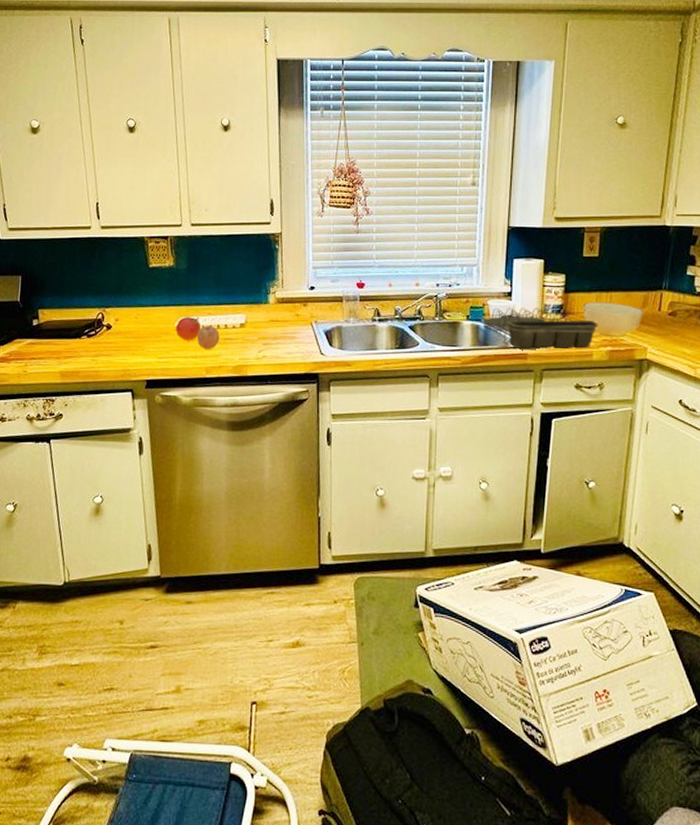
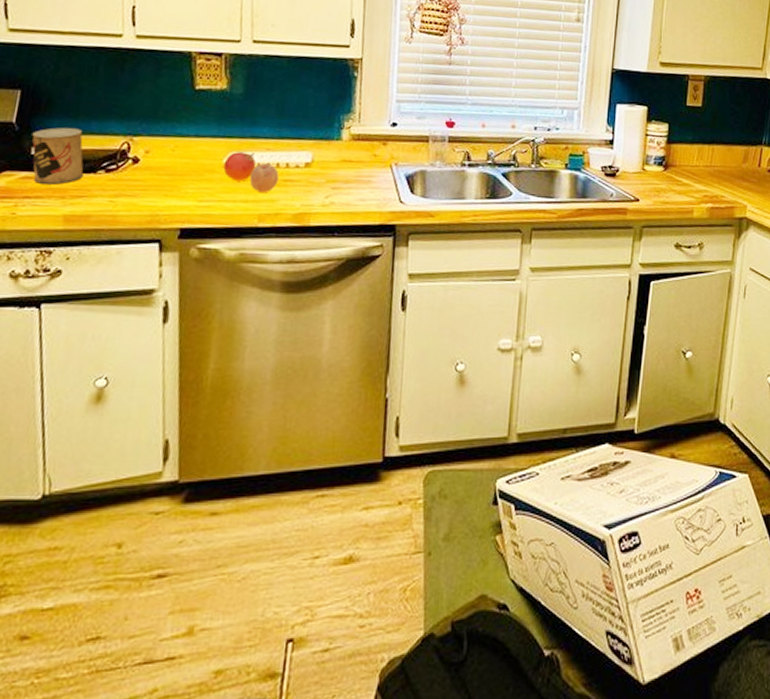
tin can: none [32,303,72,348] -> present [32,127,84,185]
dish rack: present [481,307,598,350] -> none [580,157,699,205]
bowl: present [582,302,643,337] -> none [684,154,744,193]

